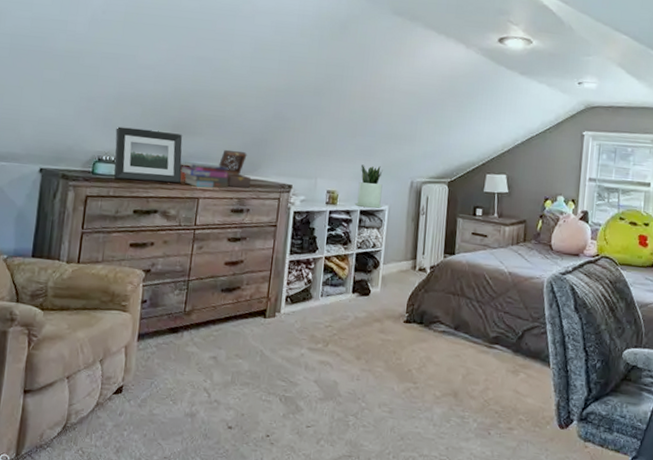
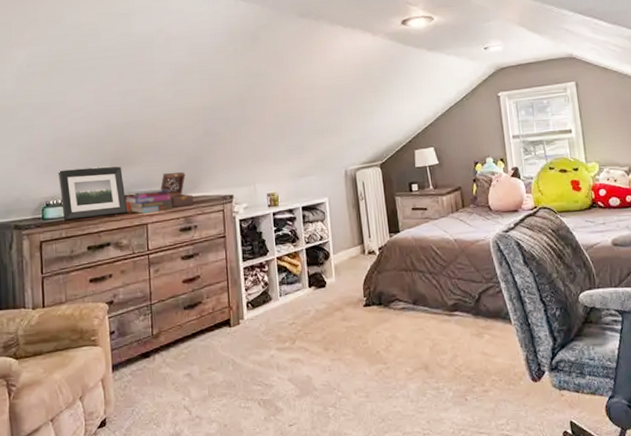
planter: present [354,164,383,209] -> none [295,161,323,204]

